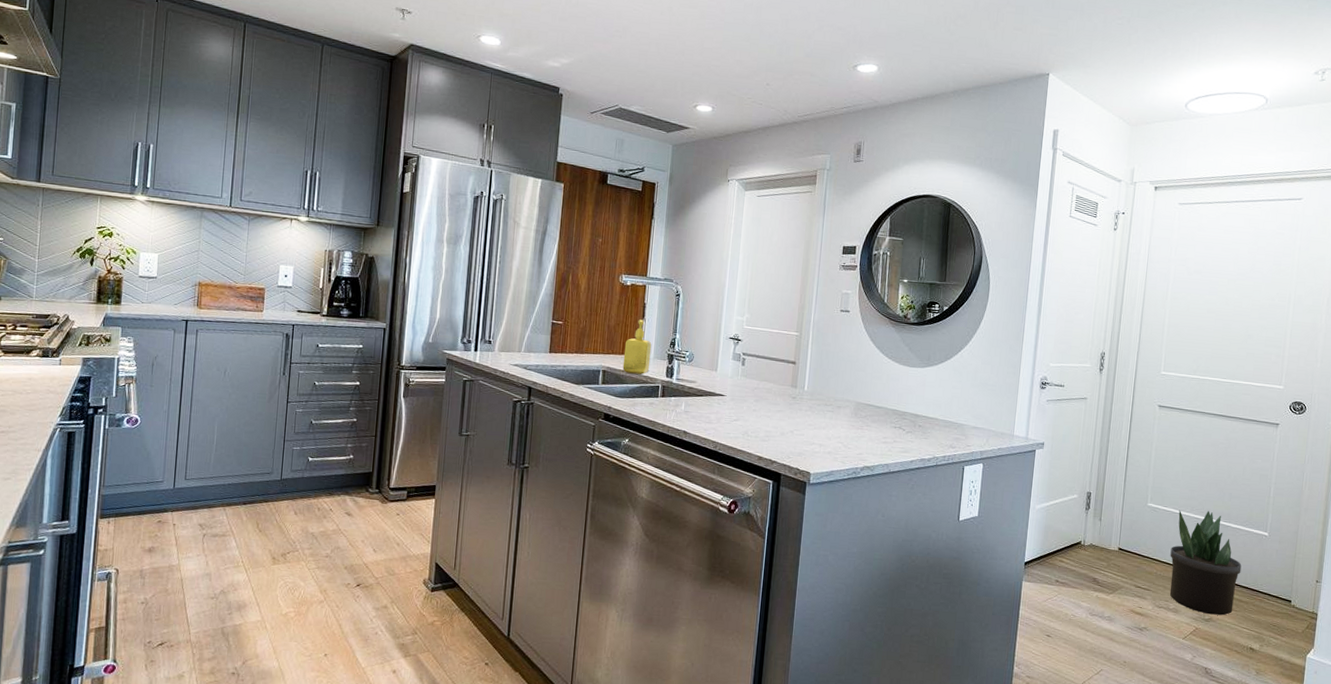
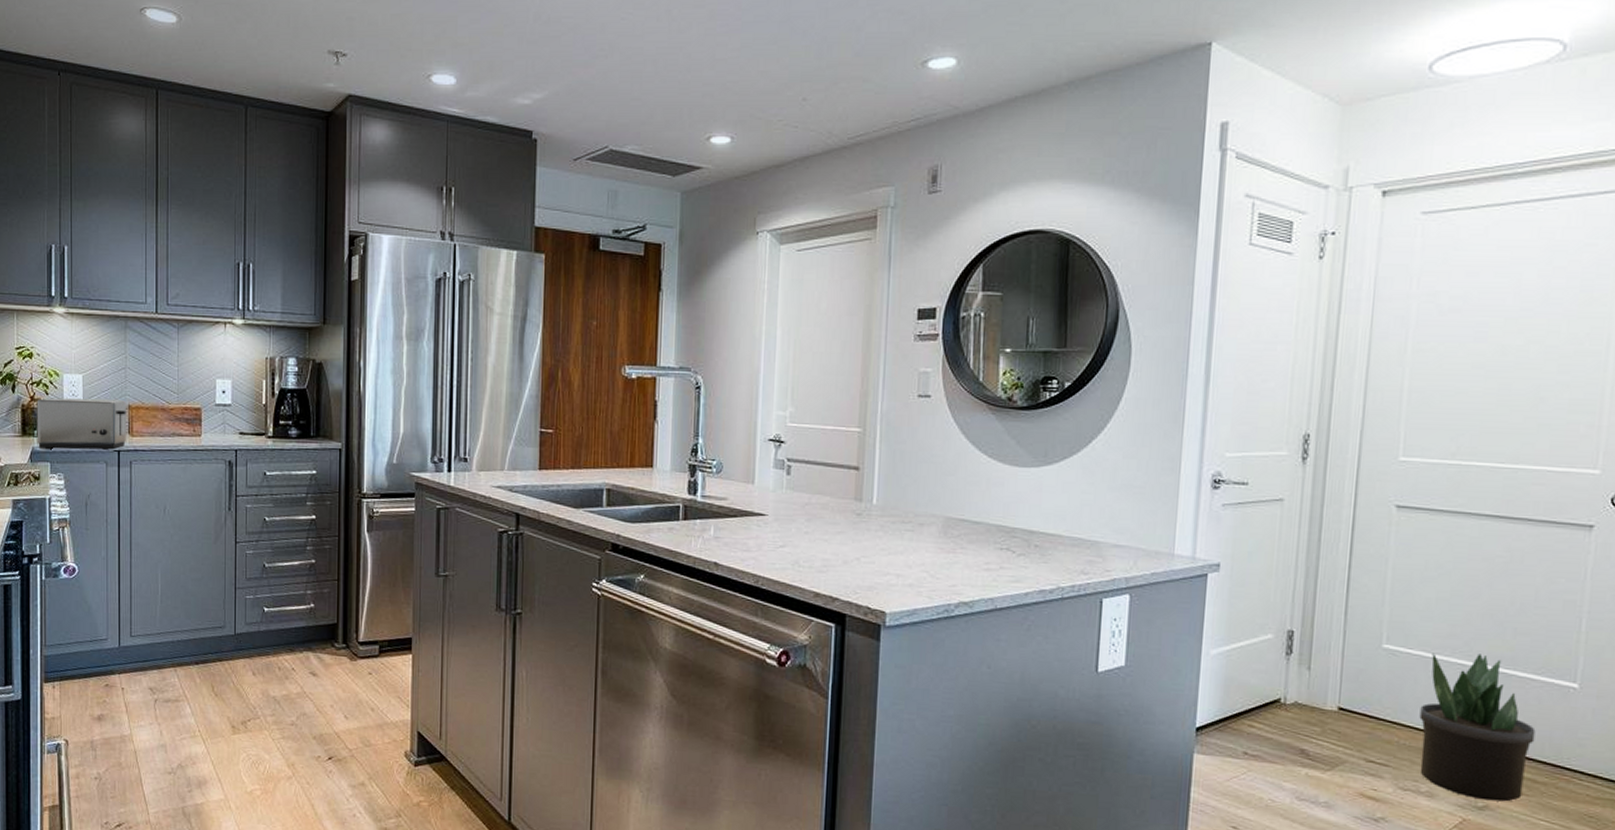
toaster: none [110,272,197,320] -> present [36,398,127,451]
soap dispenser: present [622,319,652,375] -> none [632,422,668,493]

